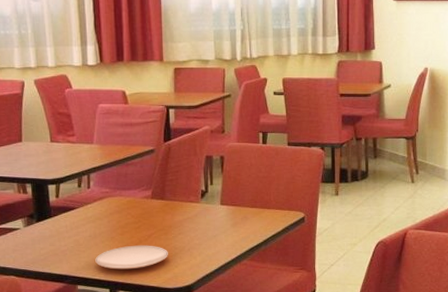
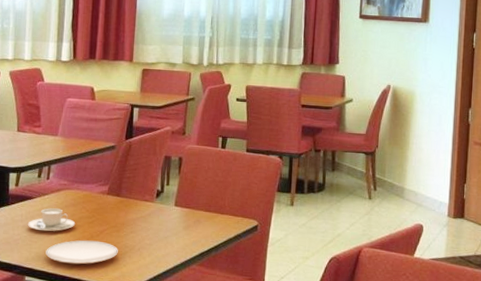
teacup: none [73,217,122,240] -> present [27,208,76,232]

